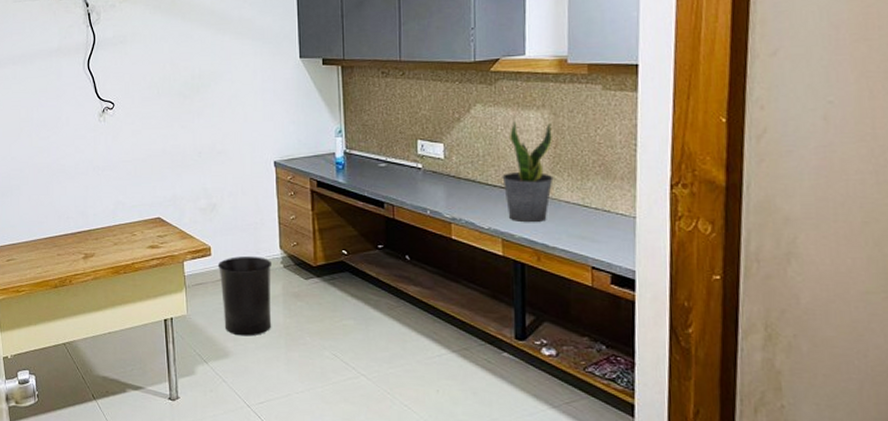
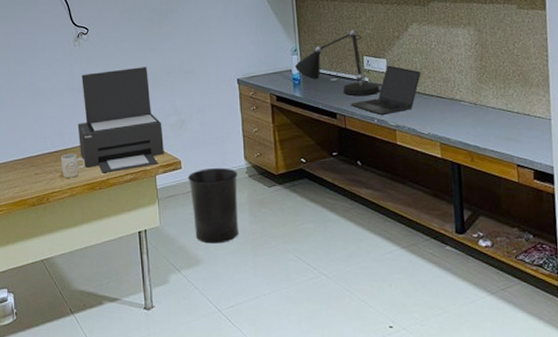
mug: none [84,235,110,260] -> present [60,153,86,178]
printer: none [102,145,193,258] -> present [77,67,164,175]
desk lamp: none [339,109,436,184] -> present [295,28,381,96]
laptop: none [400,151,483,205] -> present [350,65,421,115]
potted plant: present [502,120,554,222] -> none [437,36,481,127]

